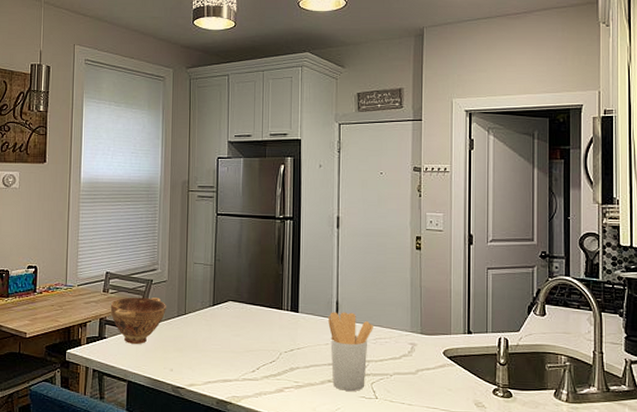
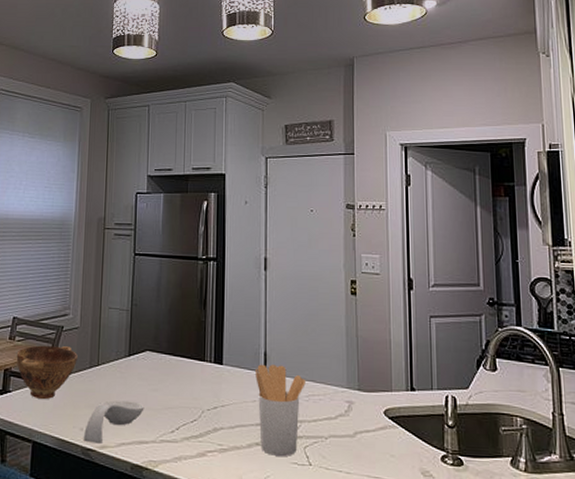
spoon rest: none [173,345,228,383] -> present [83,400,144,445]

